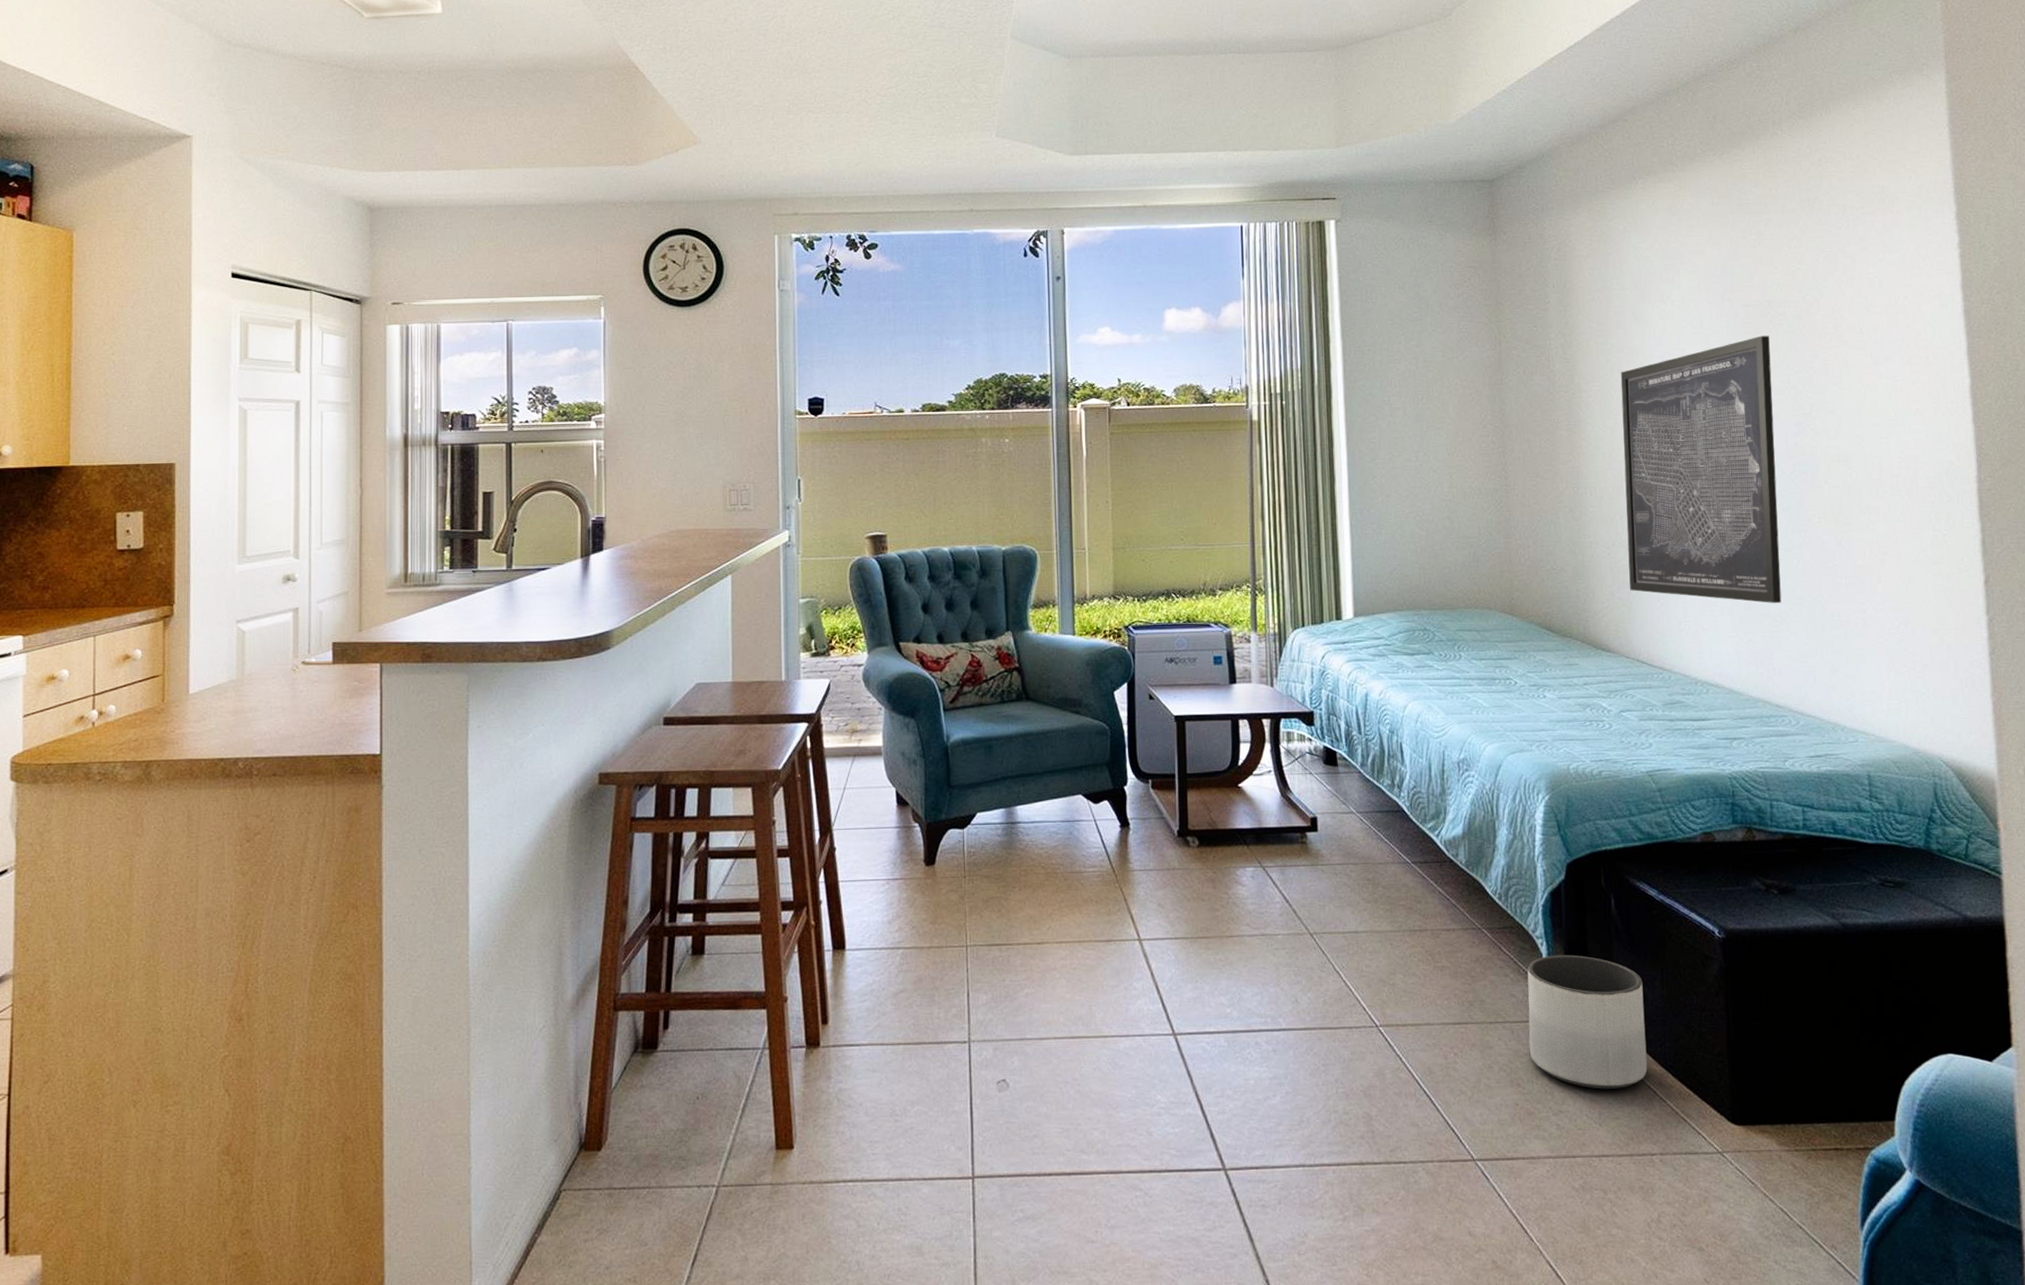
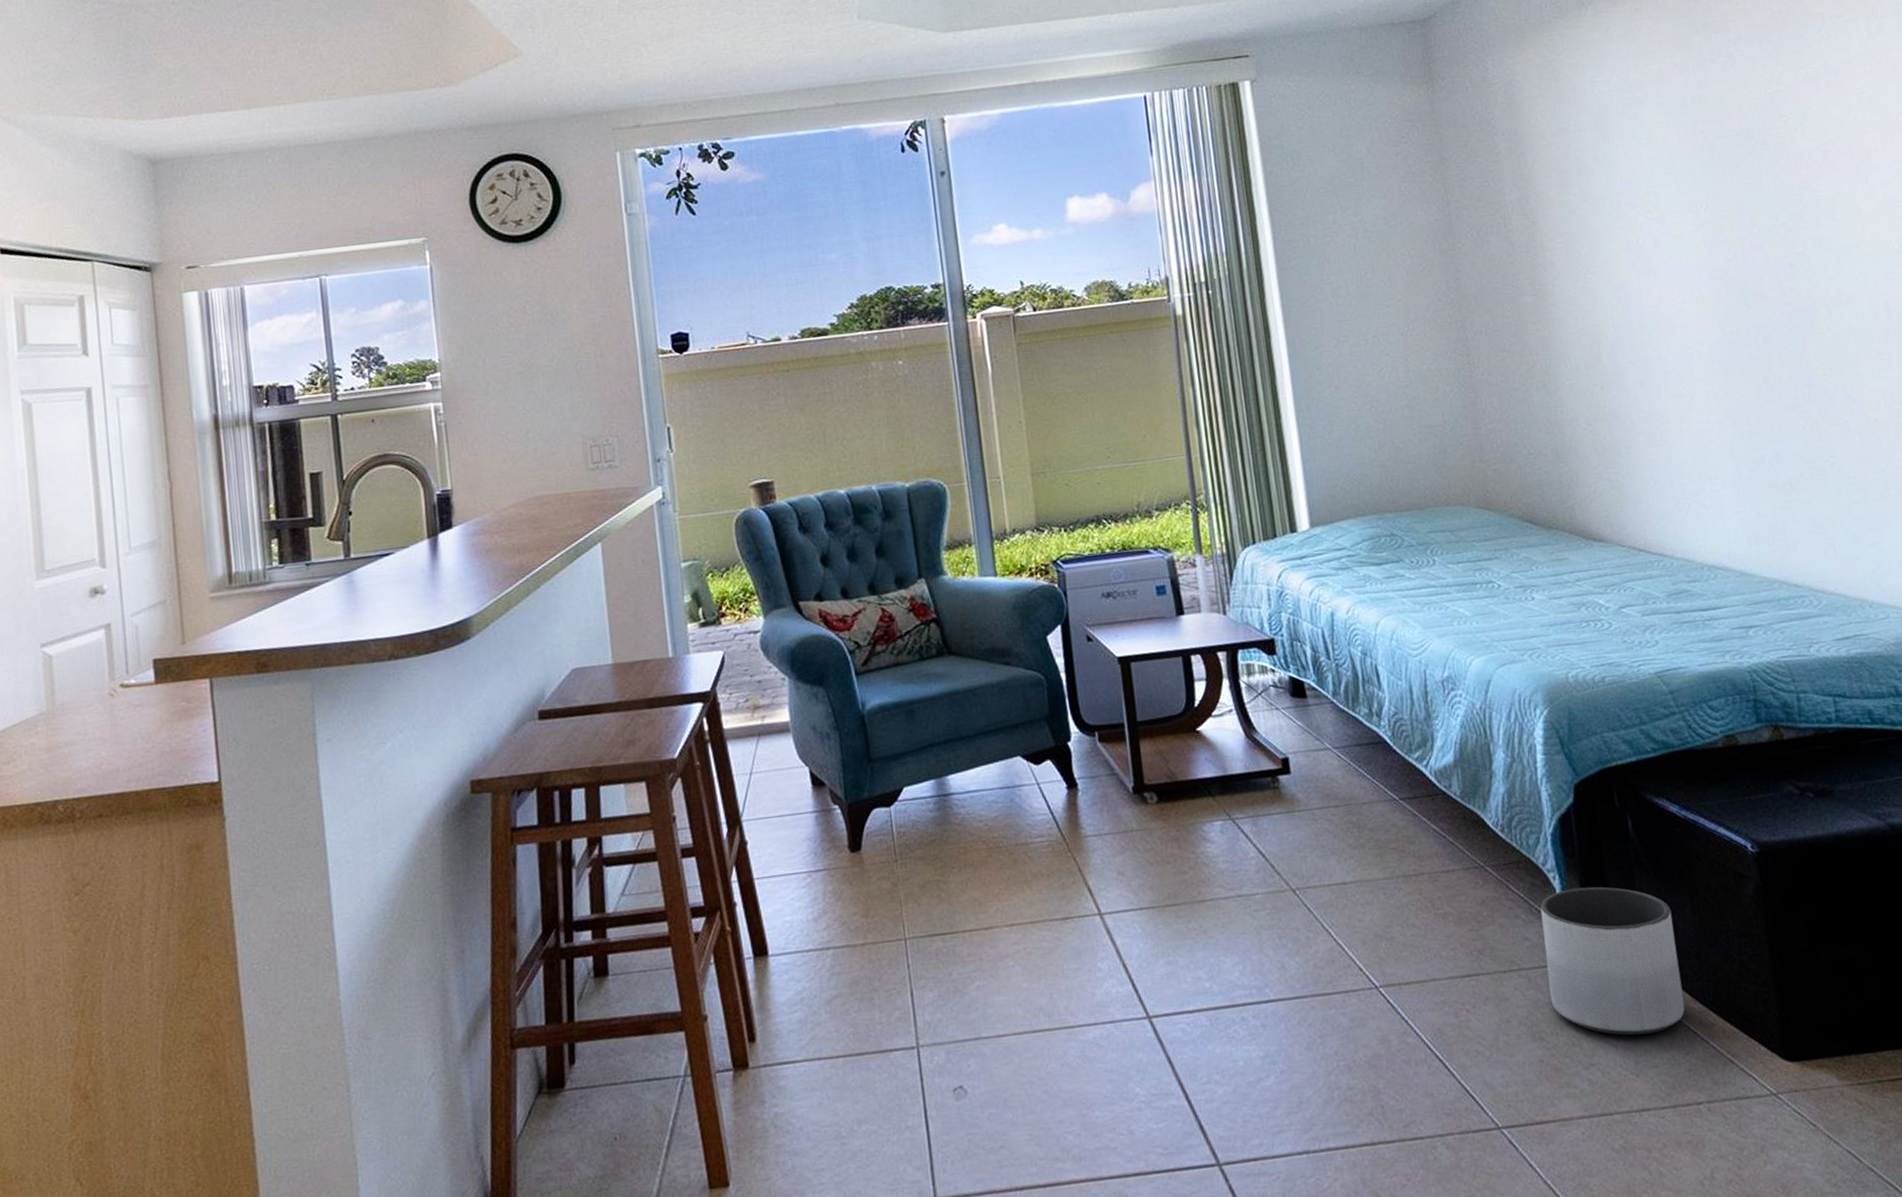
wall art: present [1620,335,1782,603] -> none [1587,168,1790,471]

